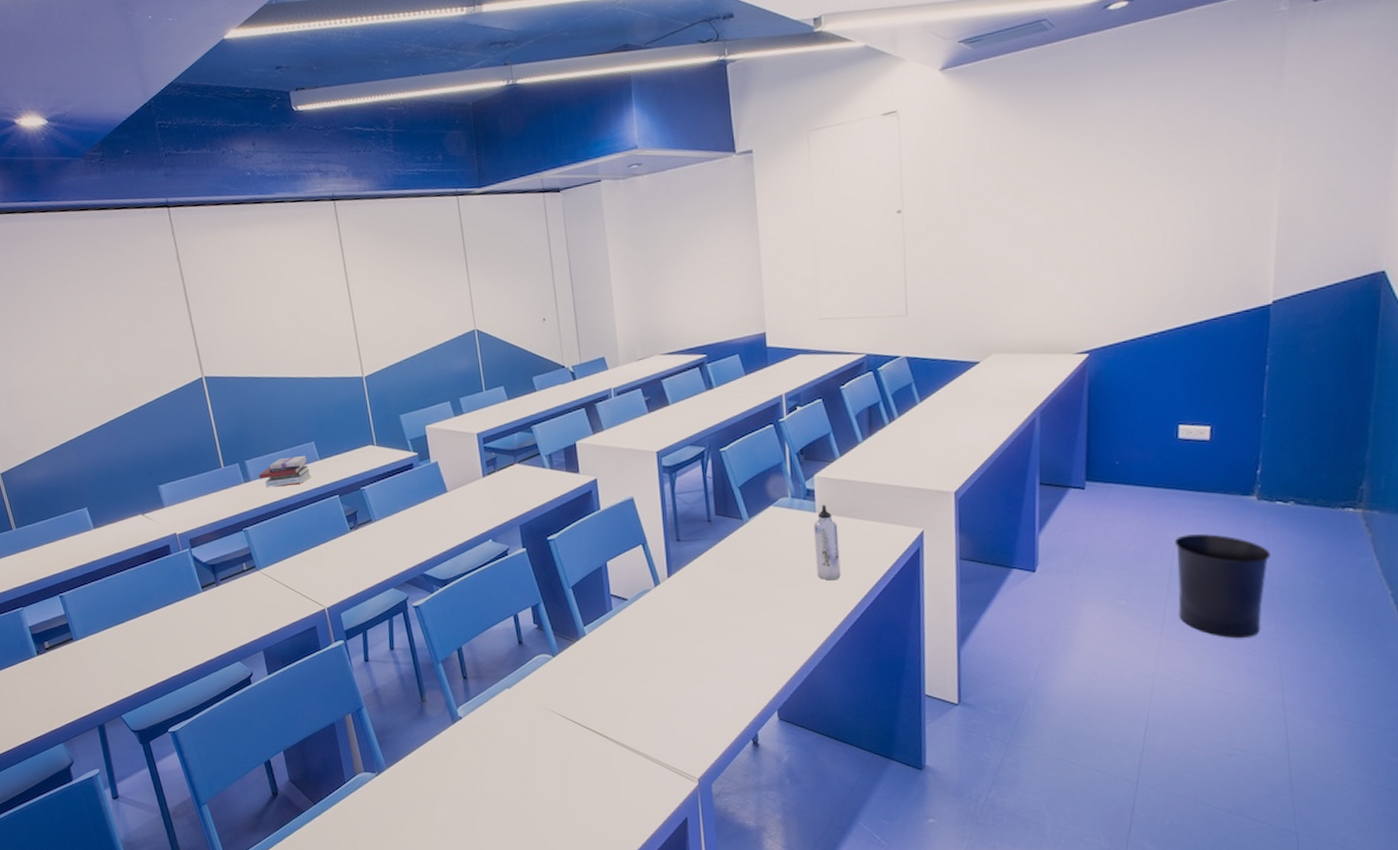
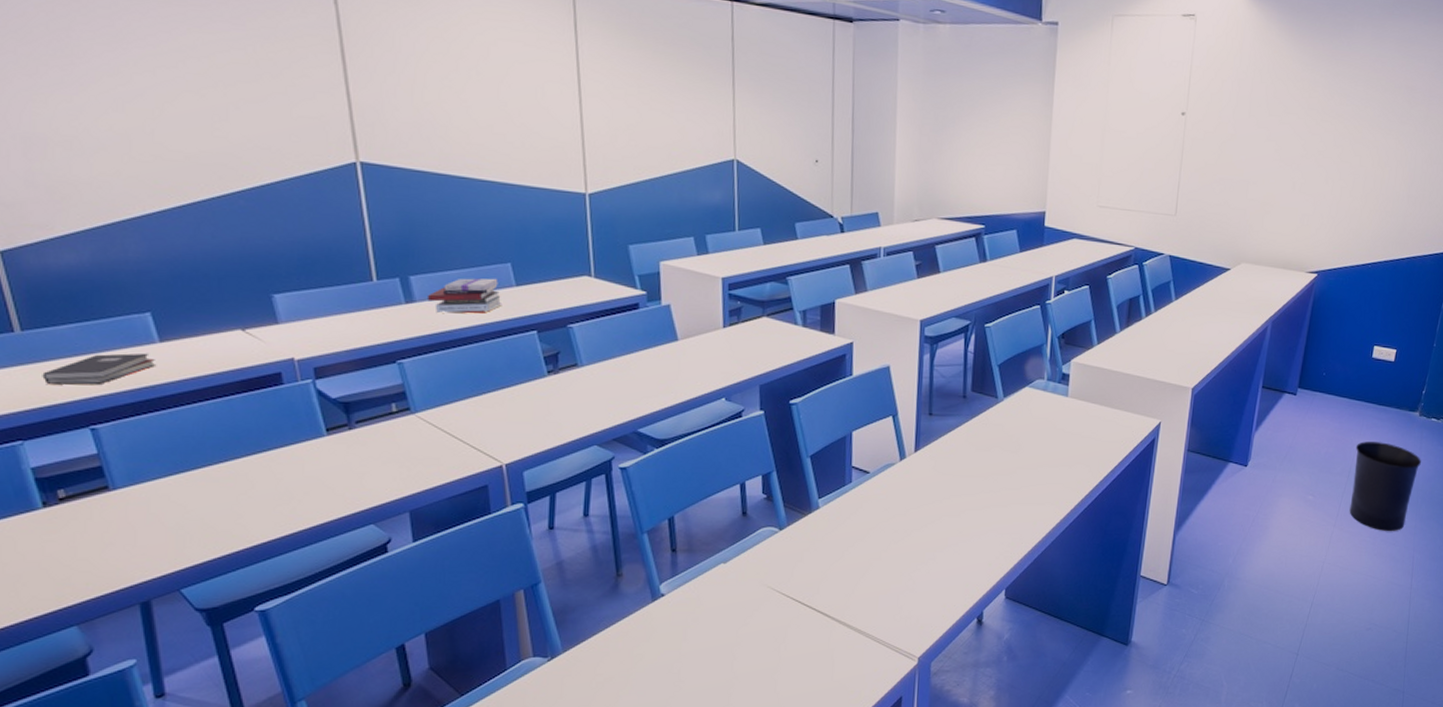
hardback book: none [30,537,93,565] -> present [42,353,155,385]
water bottle: present [814,504,841,581] -> none [1060,390,1086,464]

